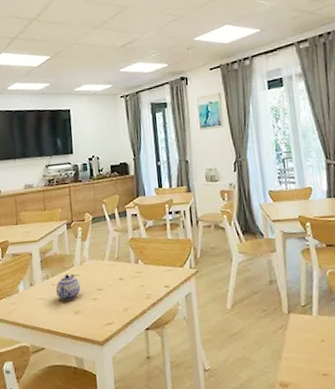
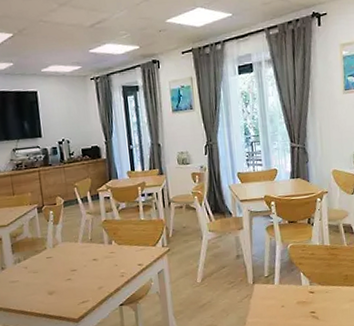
teapot: present [55,274,81,301] -> none [28,256,54,283]

